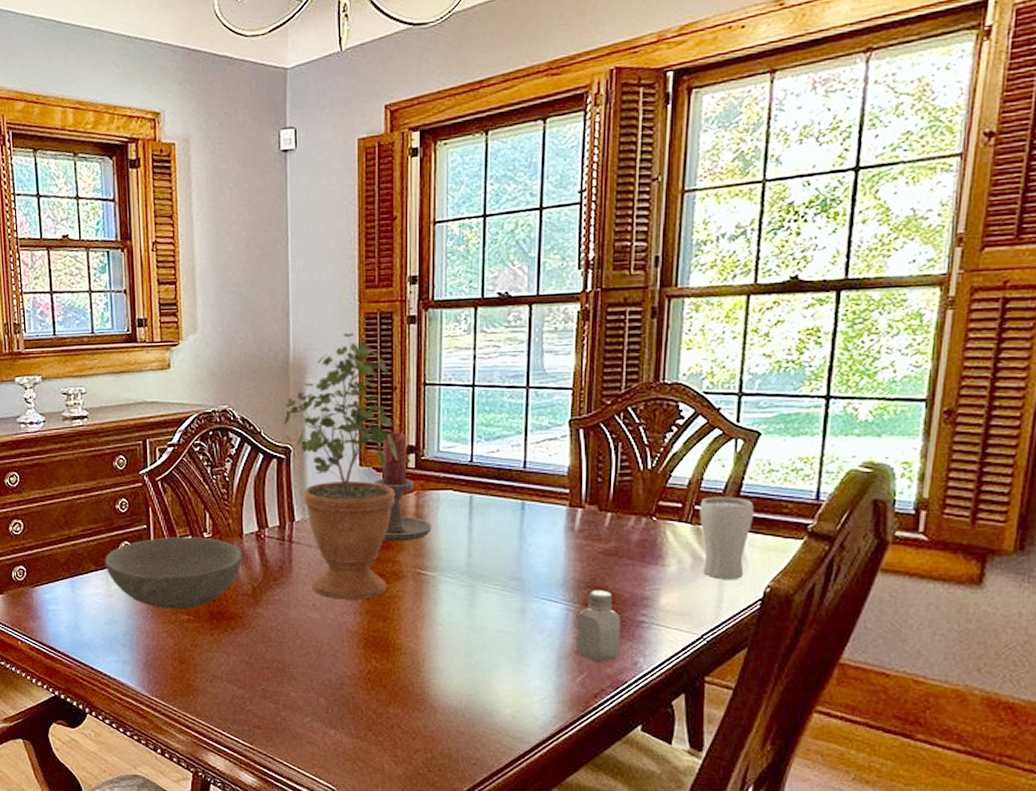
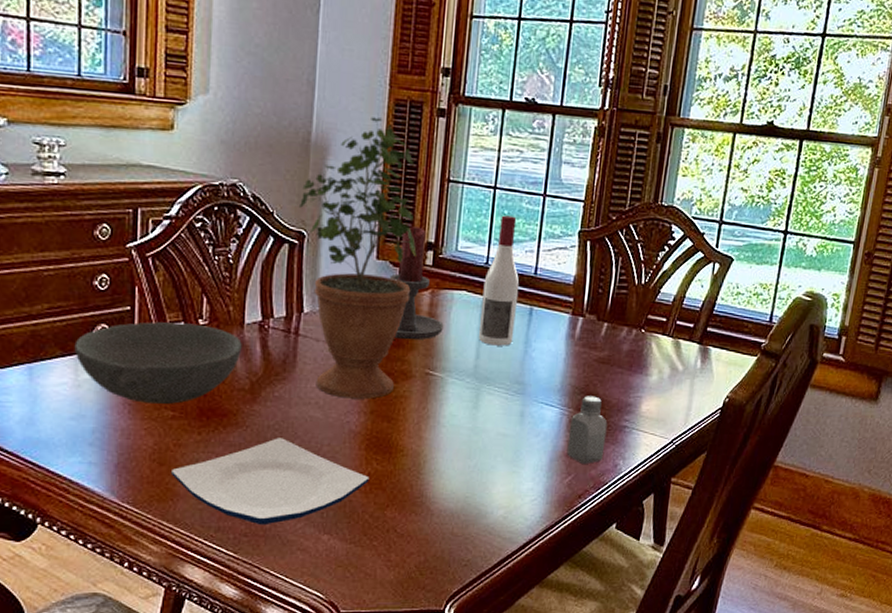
plate: none [191,638,370,719] -> present [172,438,370,525]
wine bottle: none [469,411,508,543] -> present [479,215,520,346]
drinking glass: present [699,497,754,580] -> none [677,313,723,391]

